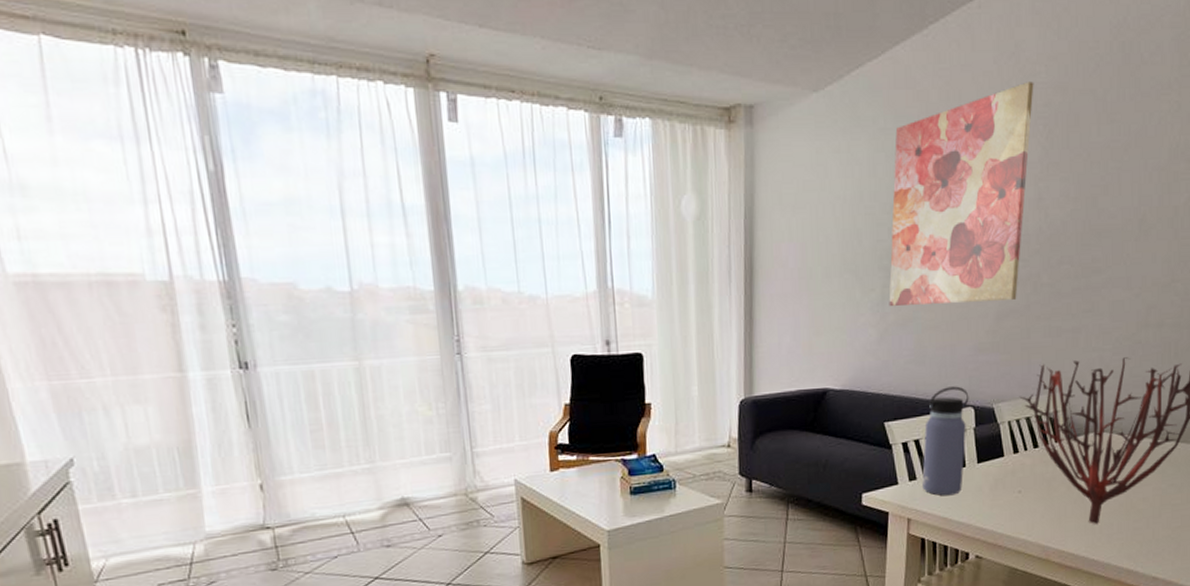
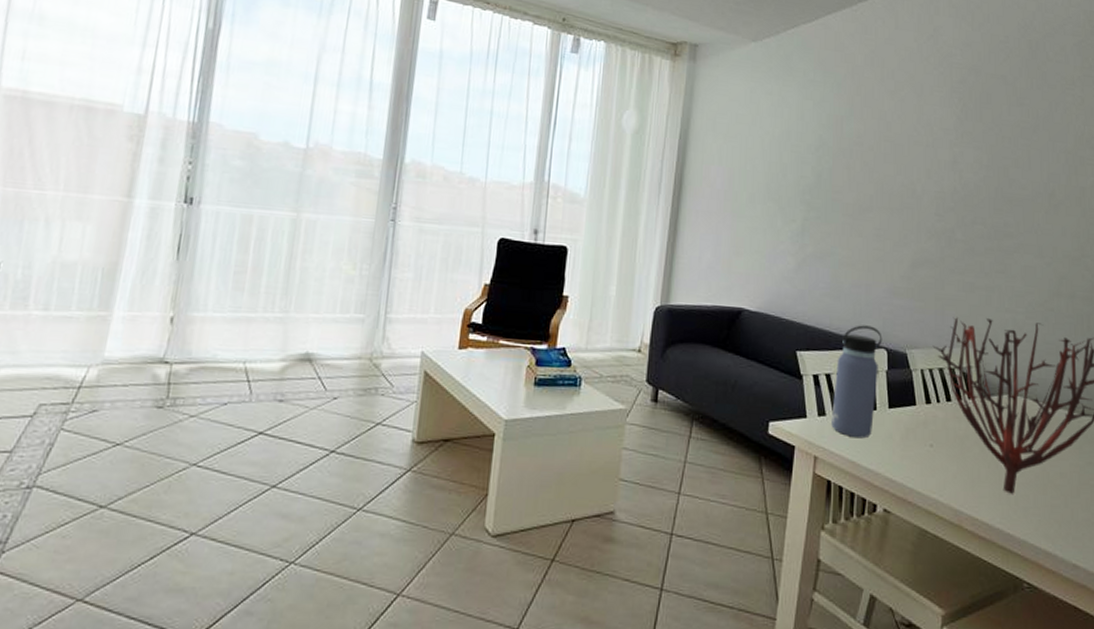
wall art: present [889,82,1034,306] -> none [808,60,950,252]

